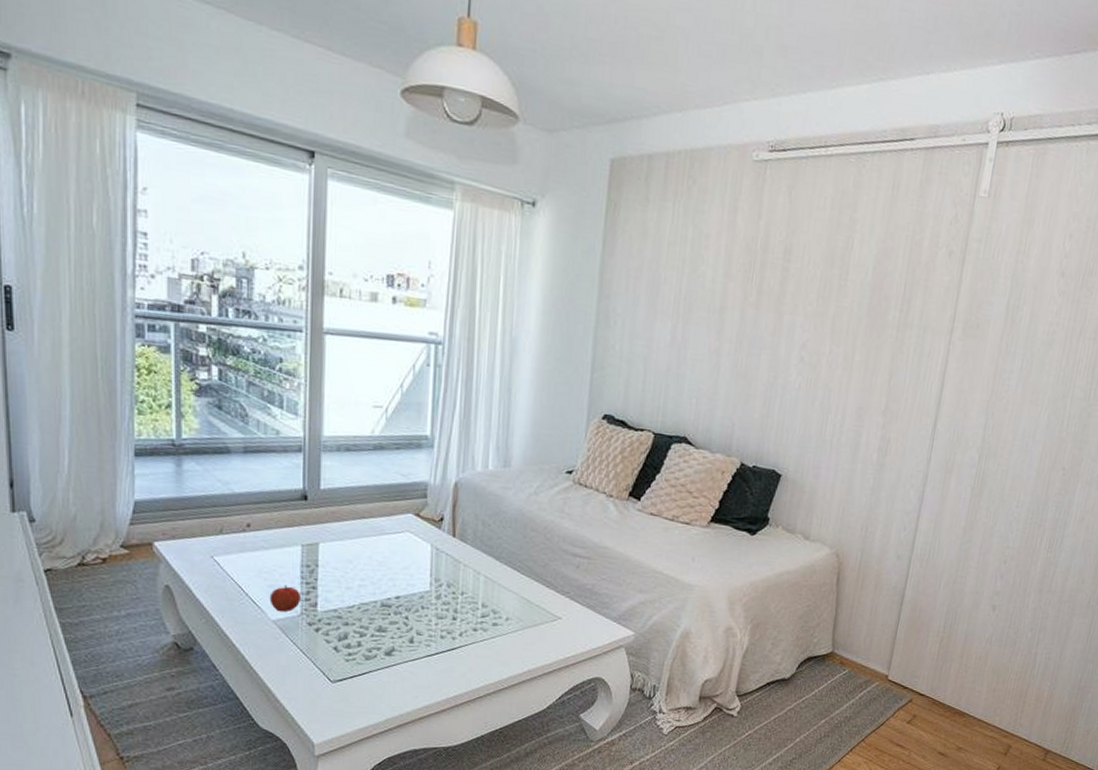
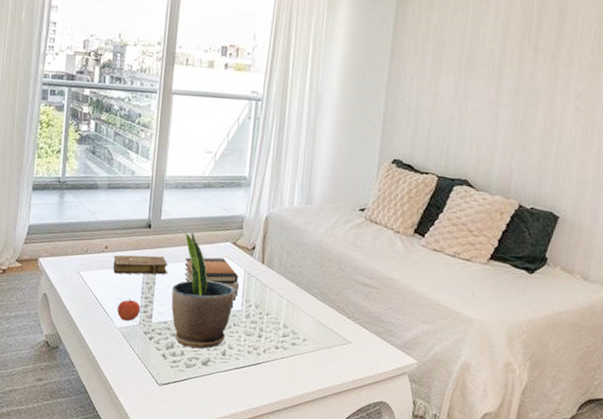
book: none [260,533,334,557] -> present [113,254,168,275]
potted plant: none [341,502,422,638] -> present [171,231,235,349]
book stack: none [355,532,427,590] -> present [184,257,240,309]

